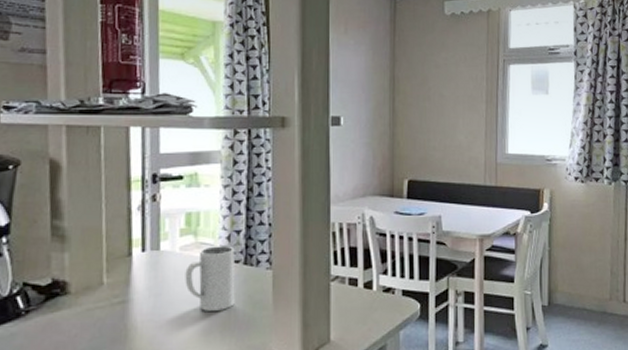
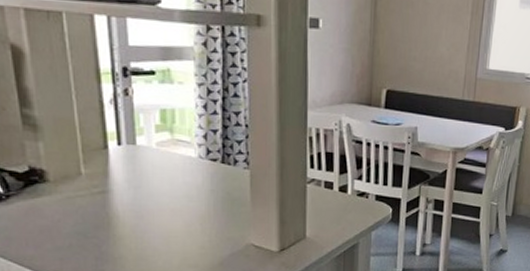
mug: present [185,246,235,311] -> none [163,144,214,205]

